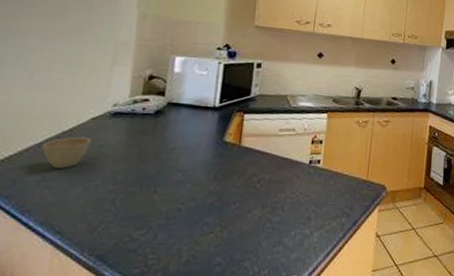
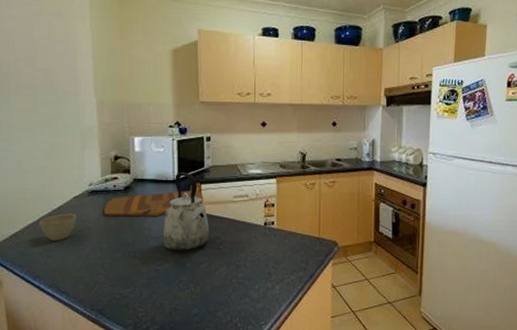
cutting board: none [126,119,245,148] -> present [104,190,203,217]
kettle: none [190,99,248,189] -> present [162,172,210,252]

